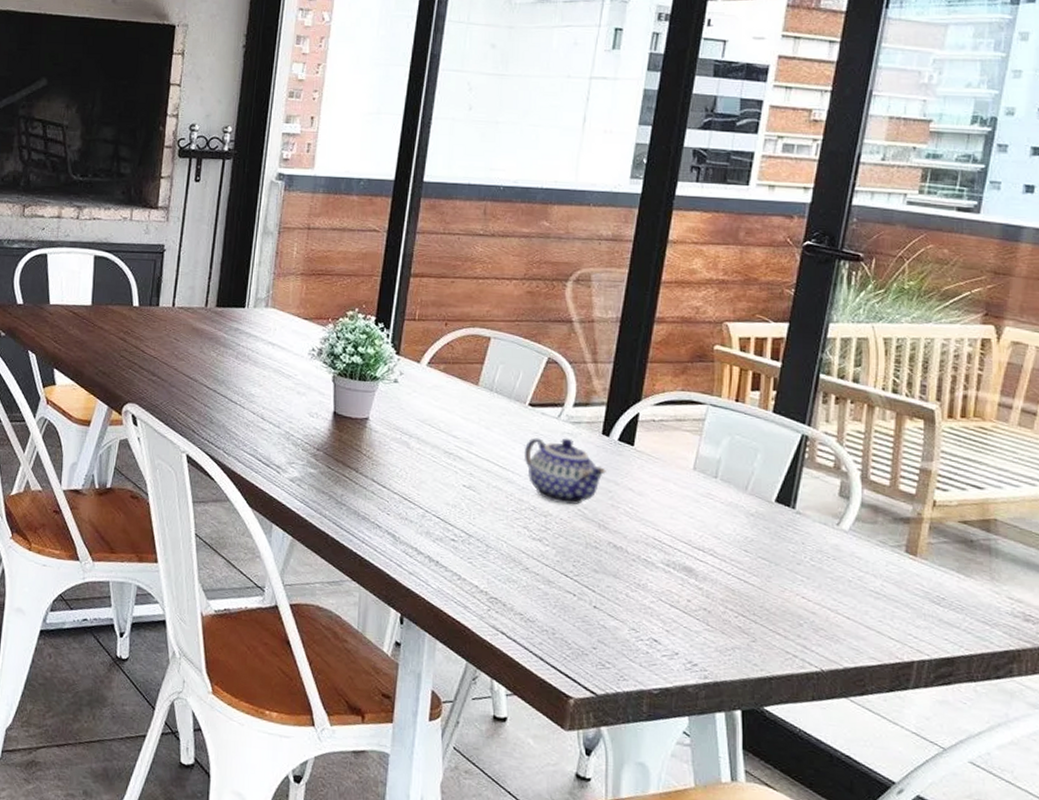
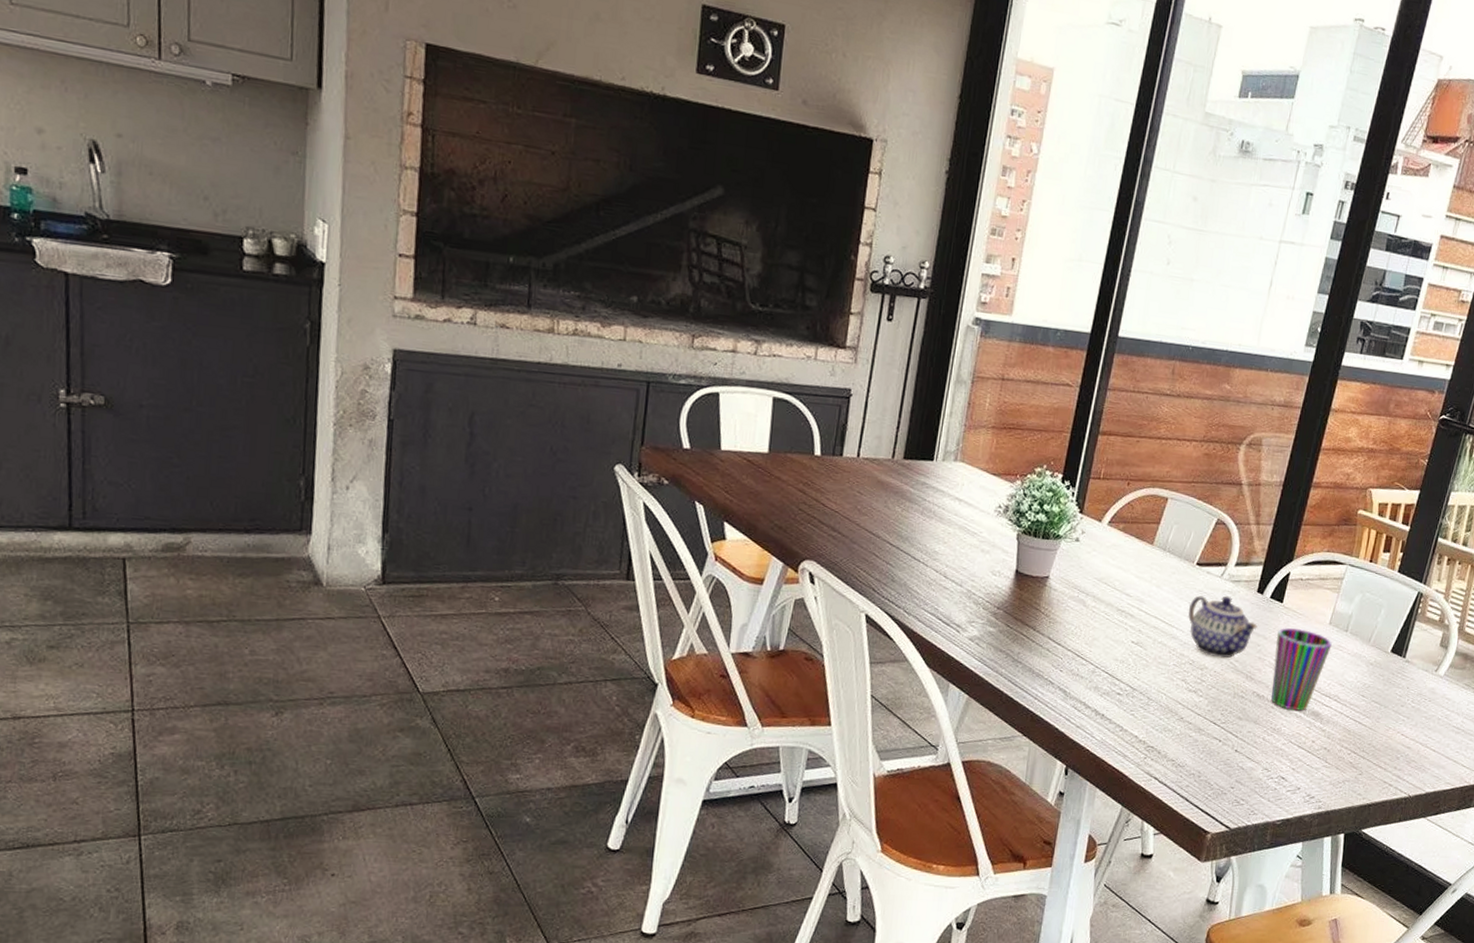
cup: none [630,472,701,566] -> present [1271,627,1333,711]

